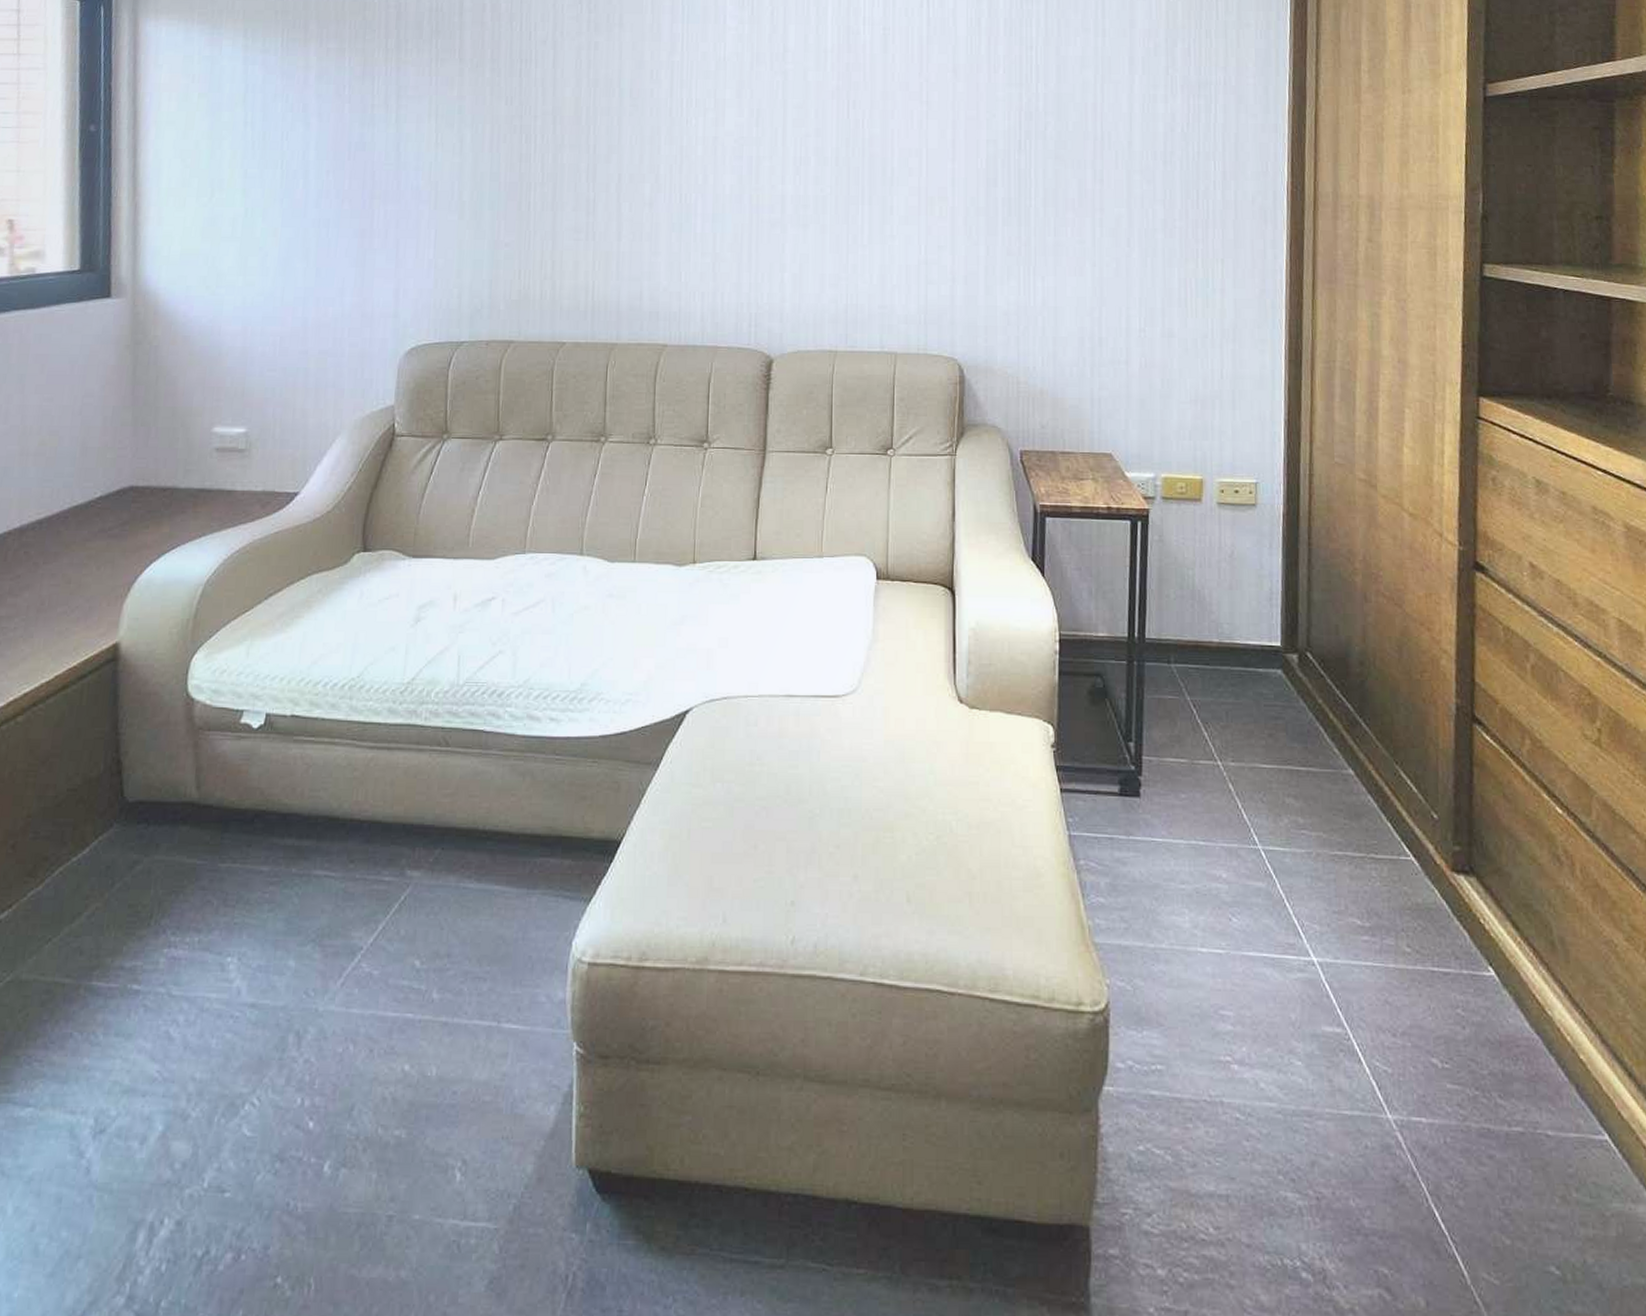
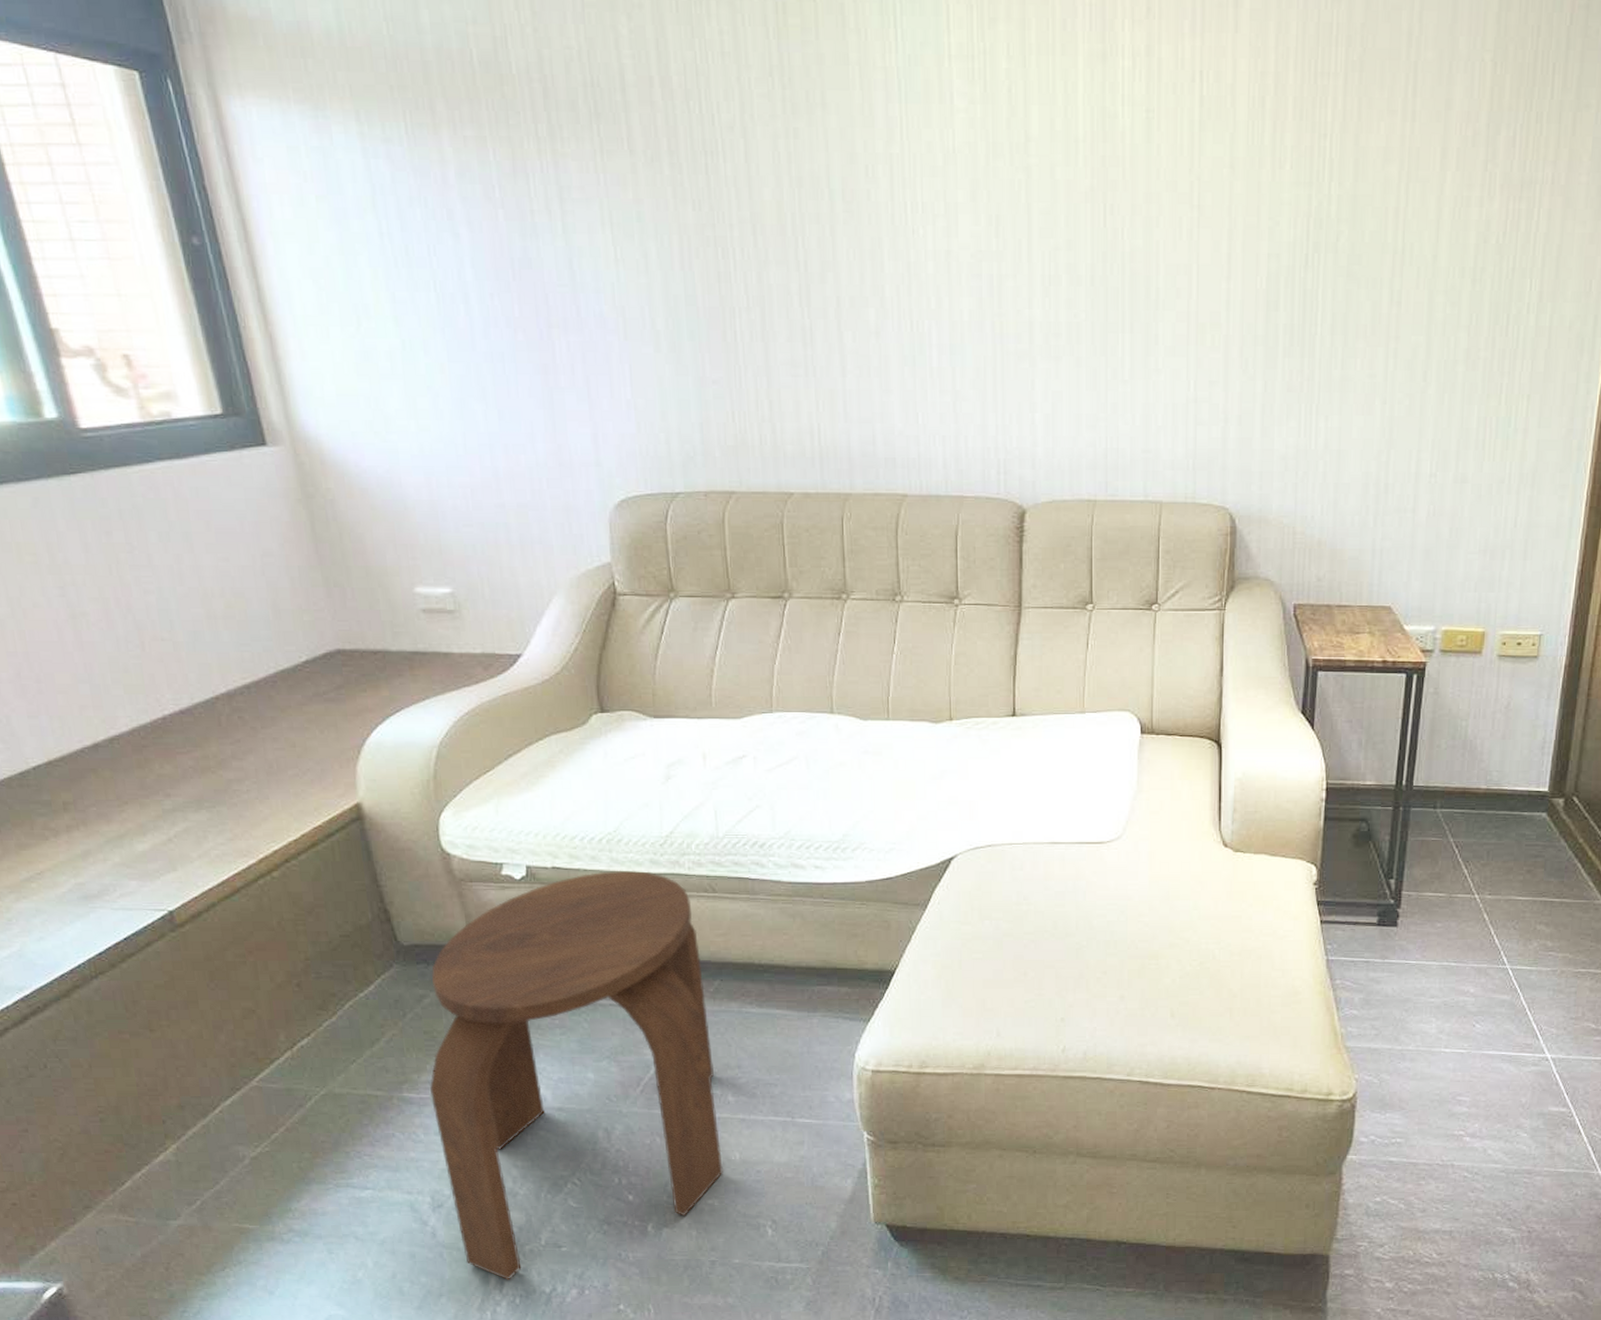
stool: none [115,719,425,1238] -> present [430,870,724,1280]

